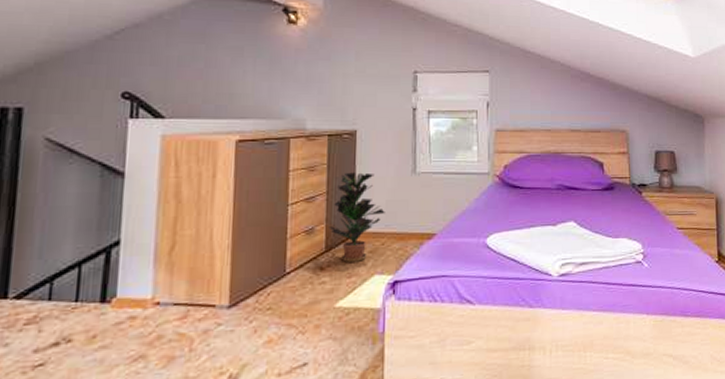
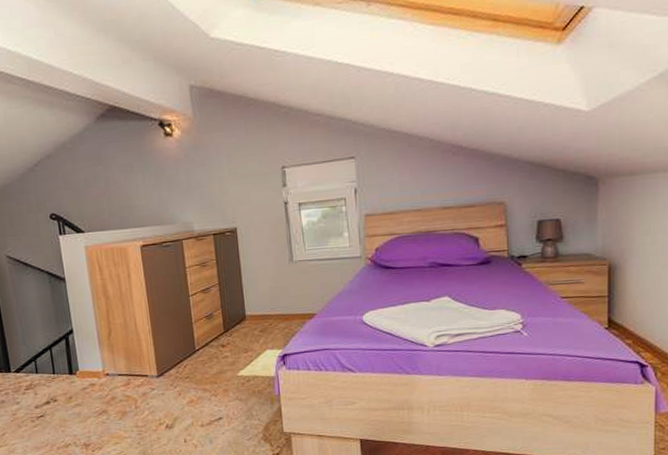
potted plant: present [328,172,385,262] -> none [224,265,270,340]

